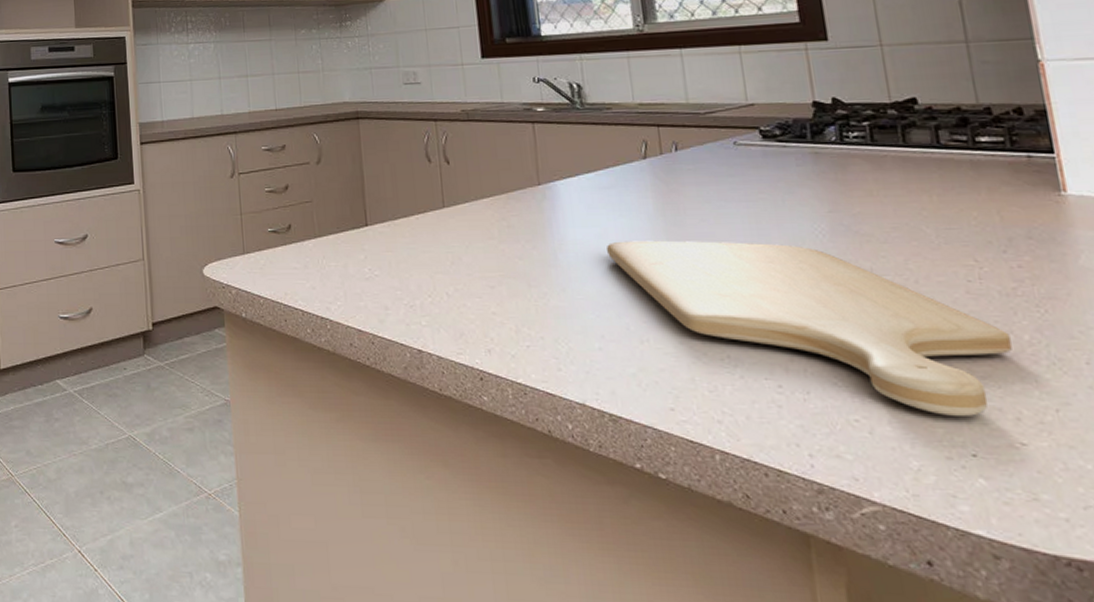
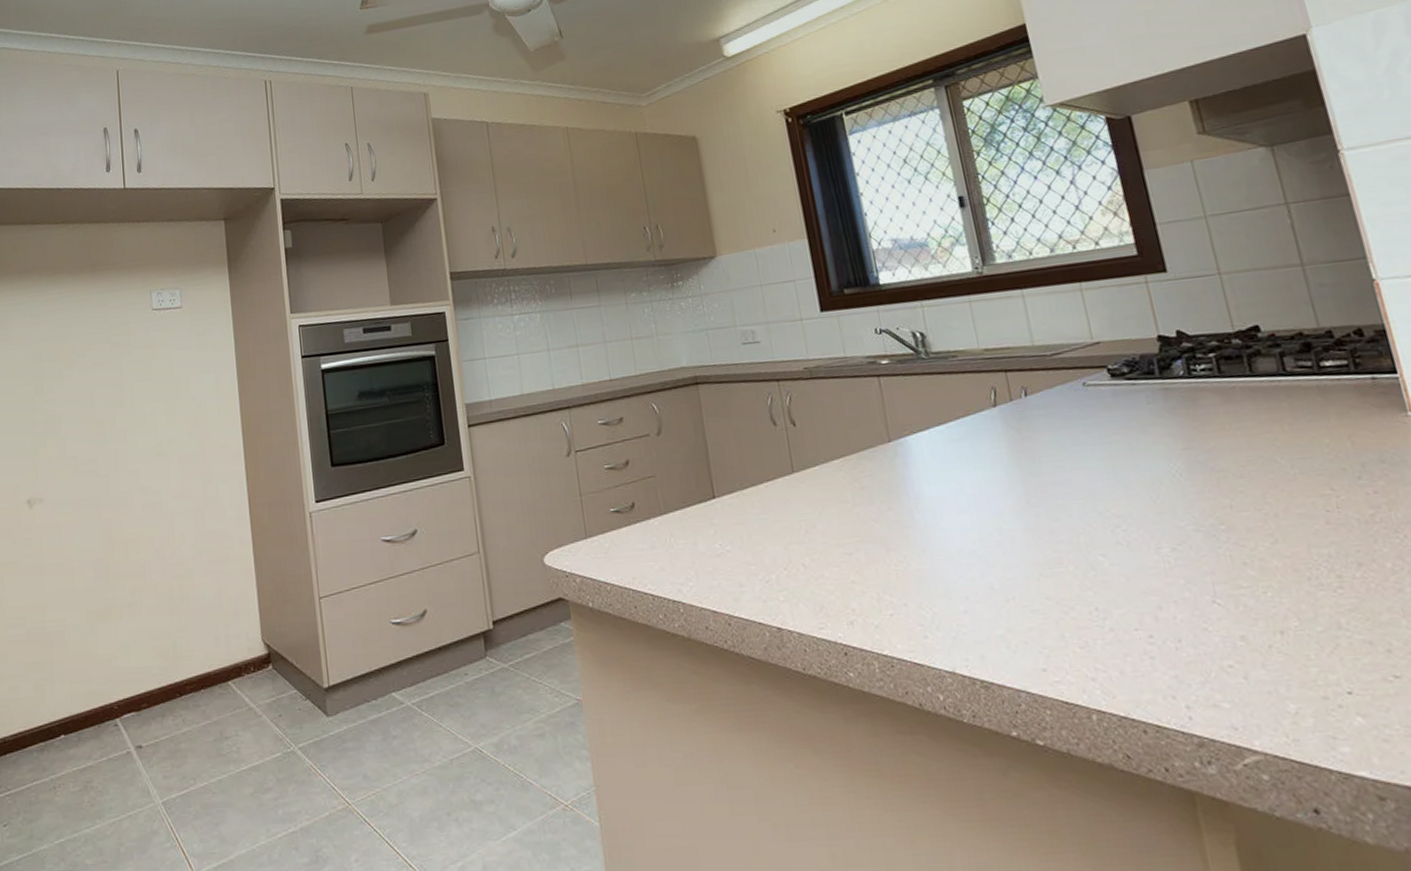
chopping board: present [607,240,1012,418] -> none [964,486,1376,654]

